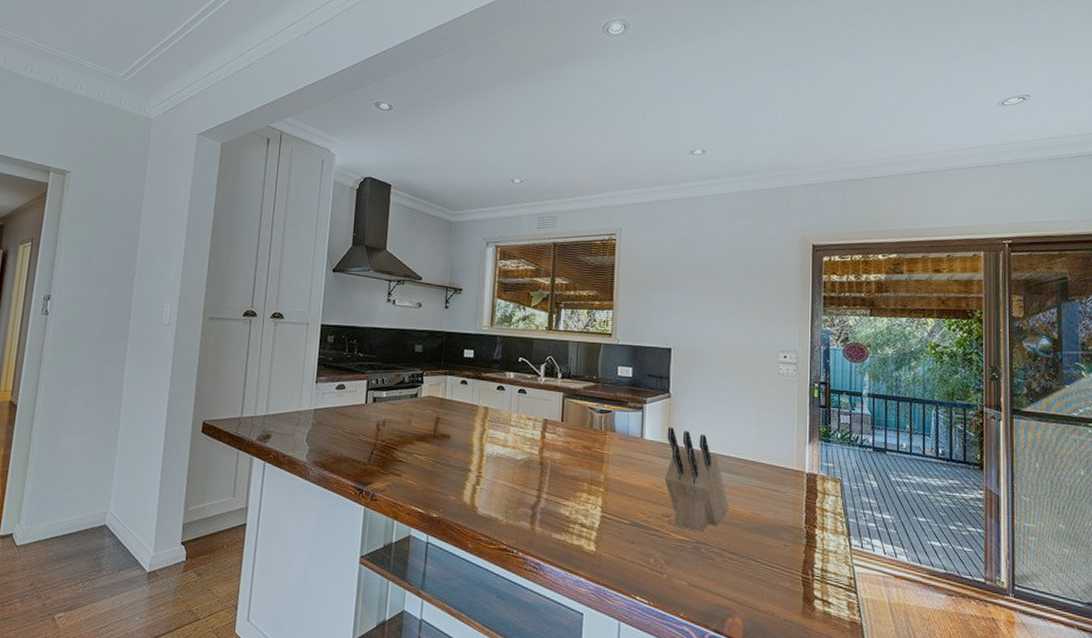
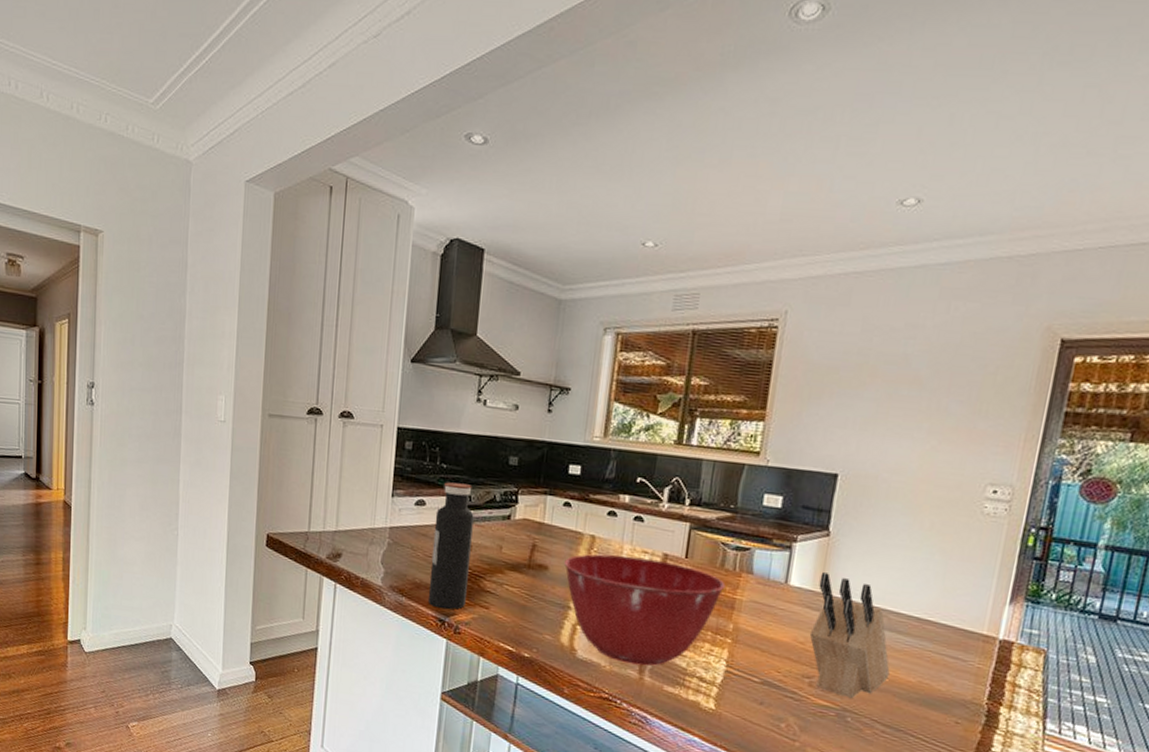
water bottle: none [347,368,387,480] -> present [427,482,474,610]
mixing bowl: none [464,422,595,517] -> present [564,554,726,666]

